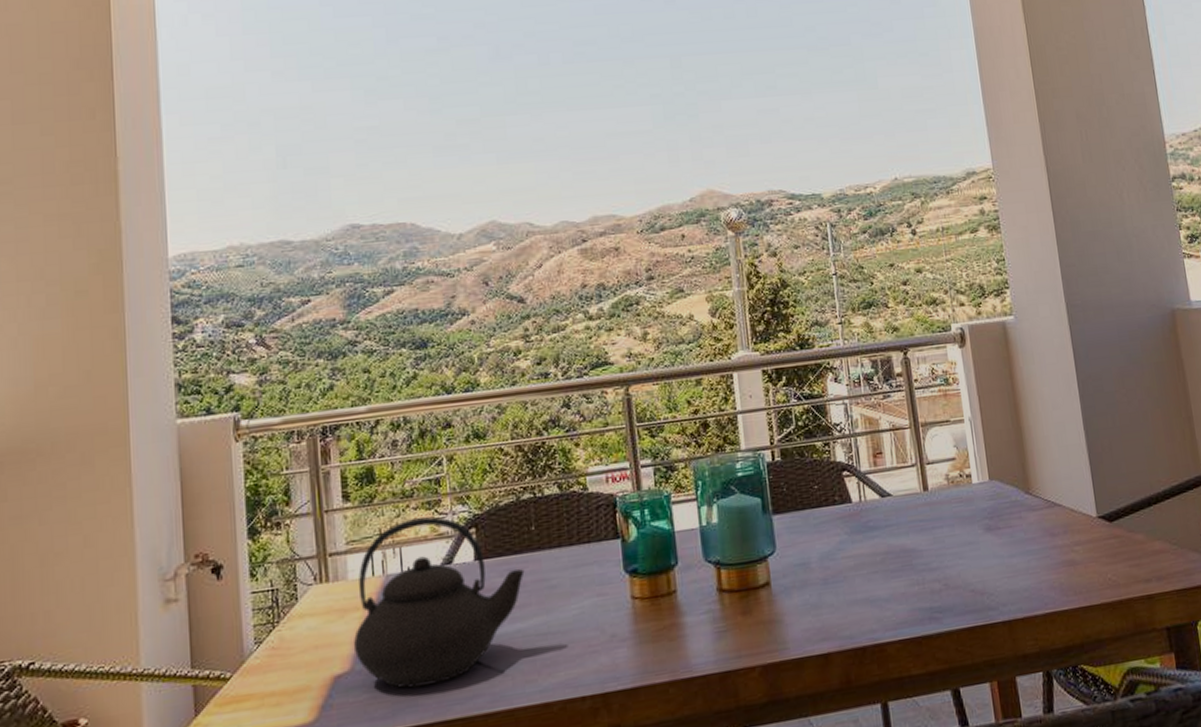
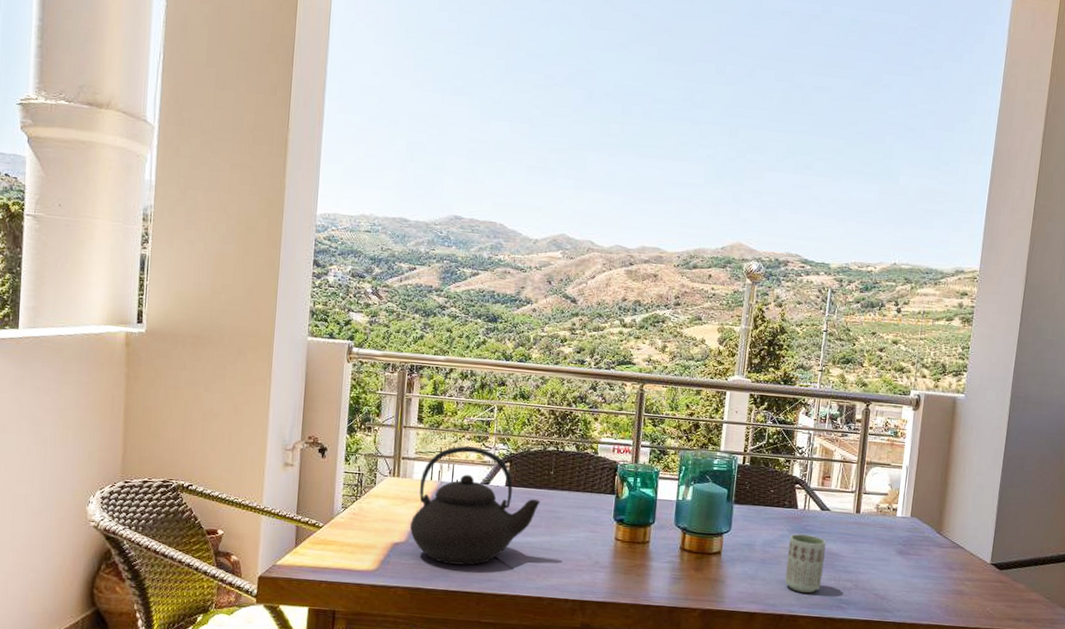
cup: none [851,532,904,611] -> present [785,534,826,593]

